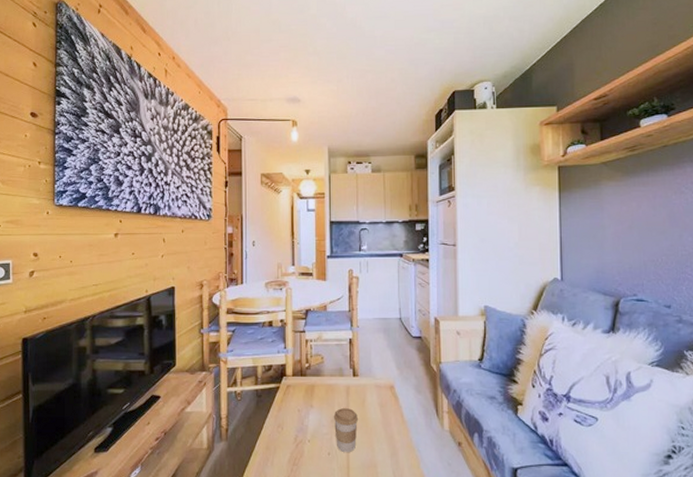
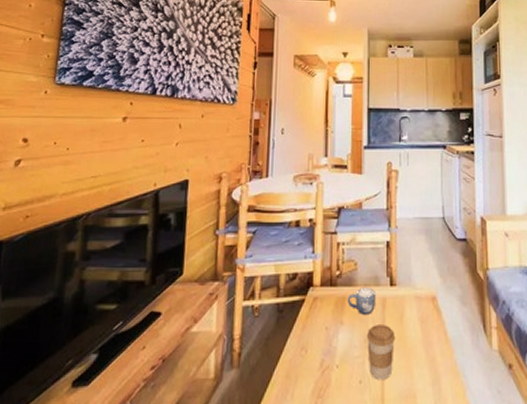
mug: none [316,377,341,401] -> present [347,287,377,316]

